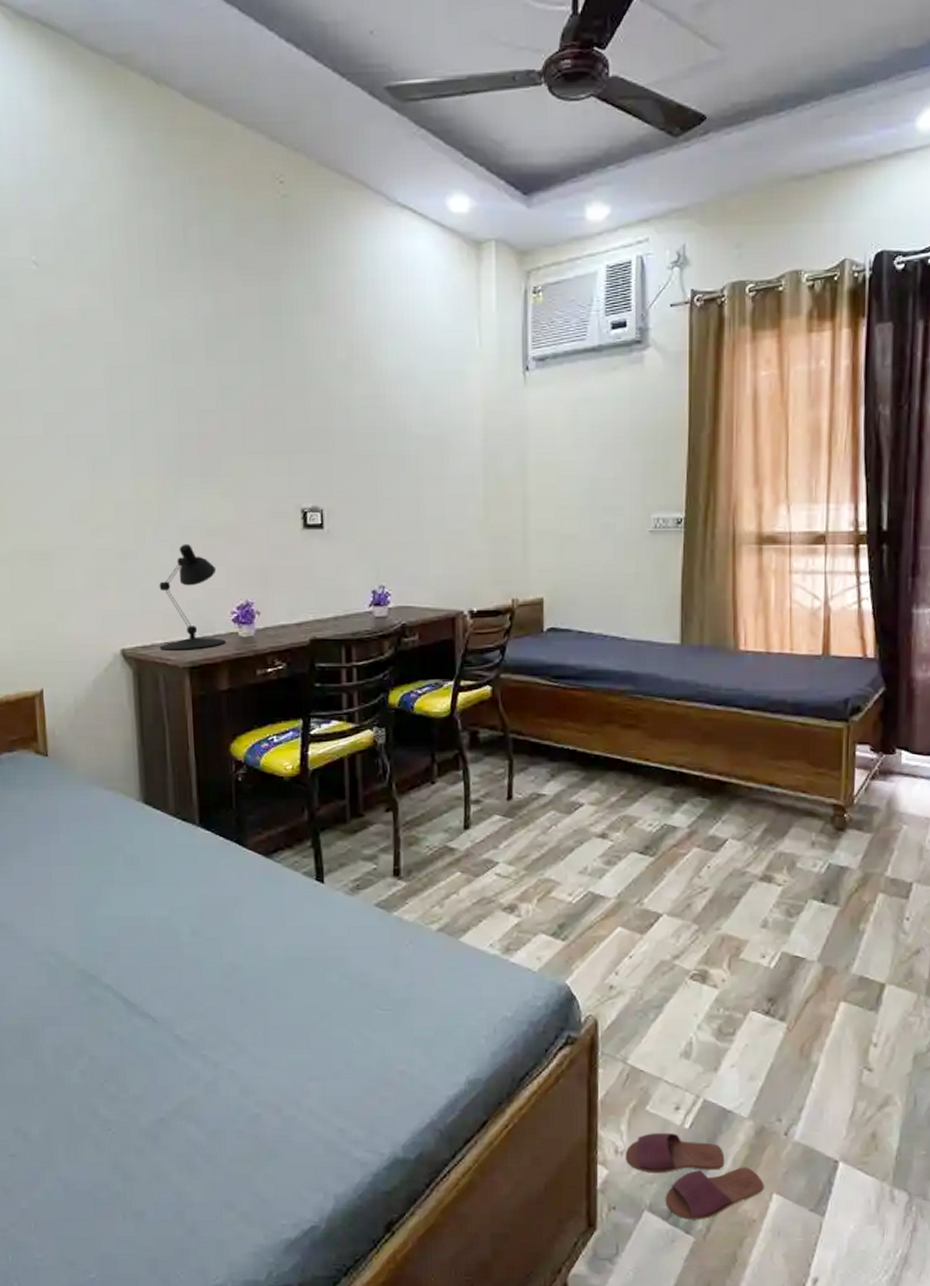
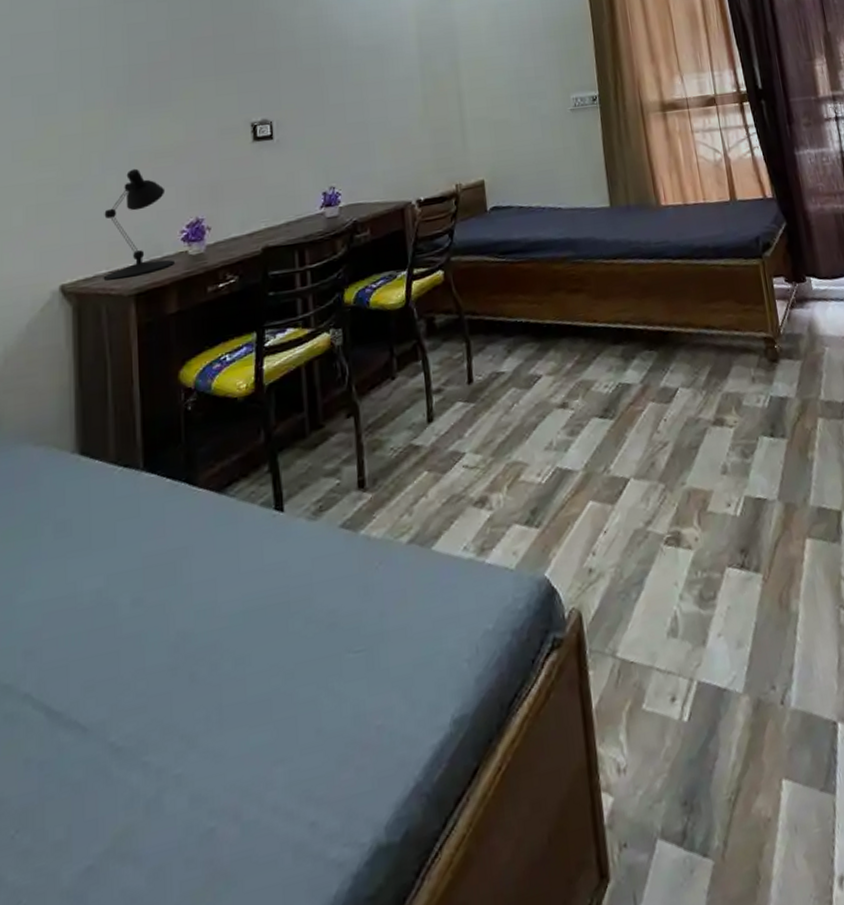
slippers: present [625,1133,764,1220] -> none [628,730,773,838]

